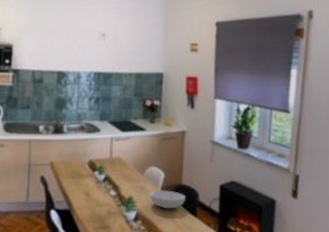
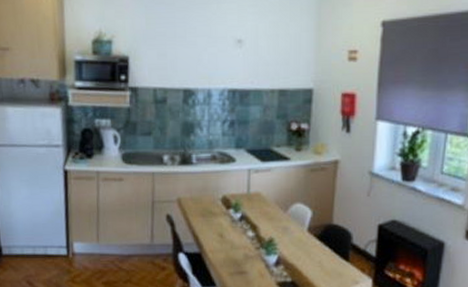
serving bowl: present [150,190,185,209] -> none [294,231,336,253]

